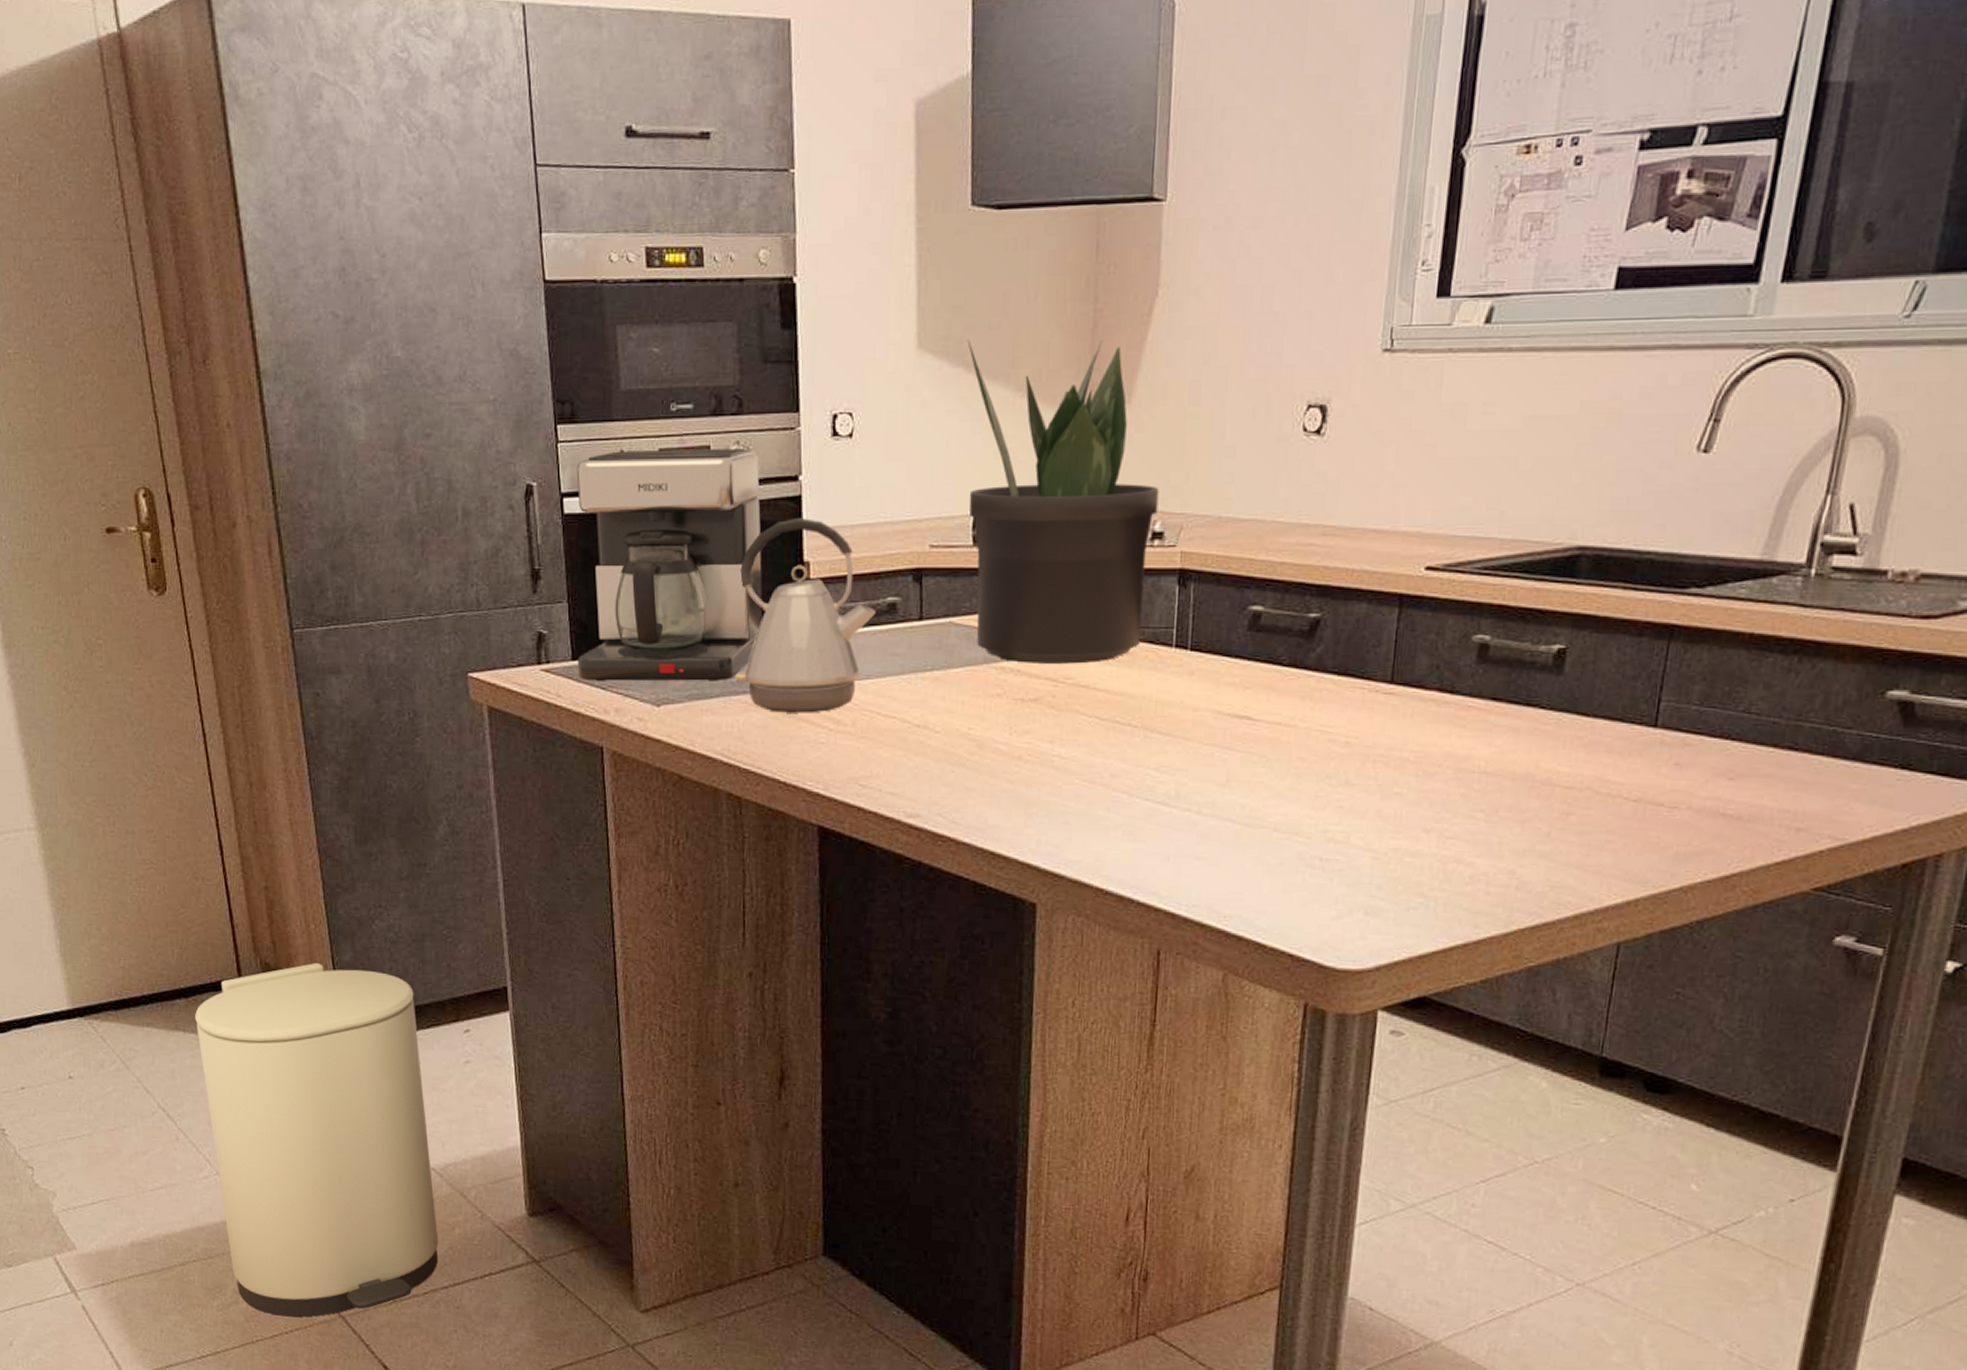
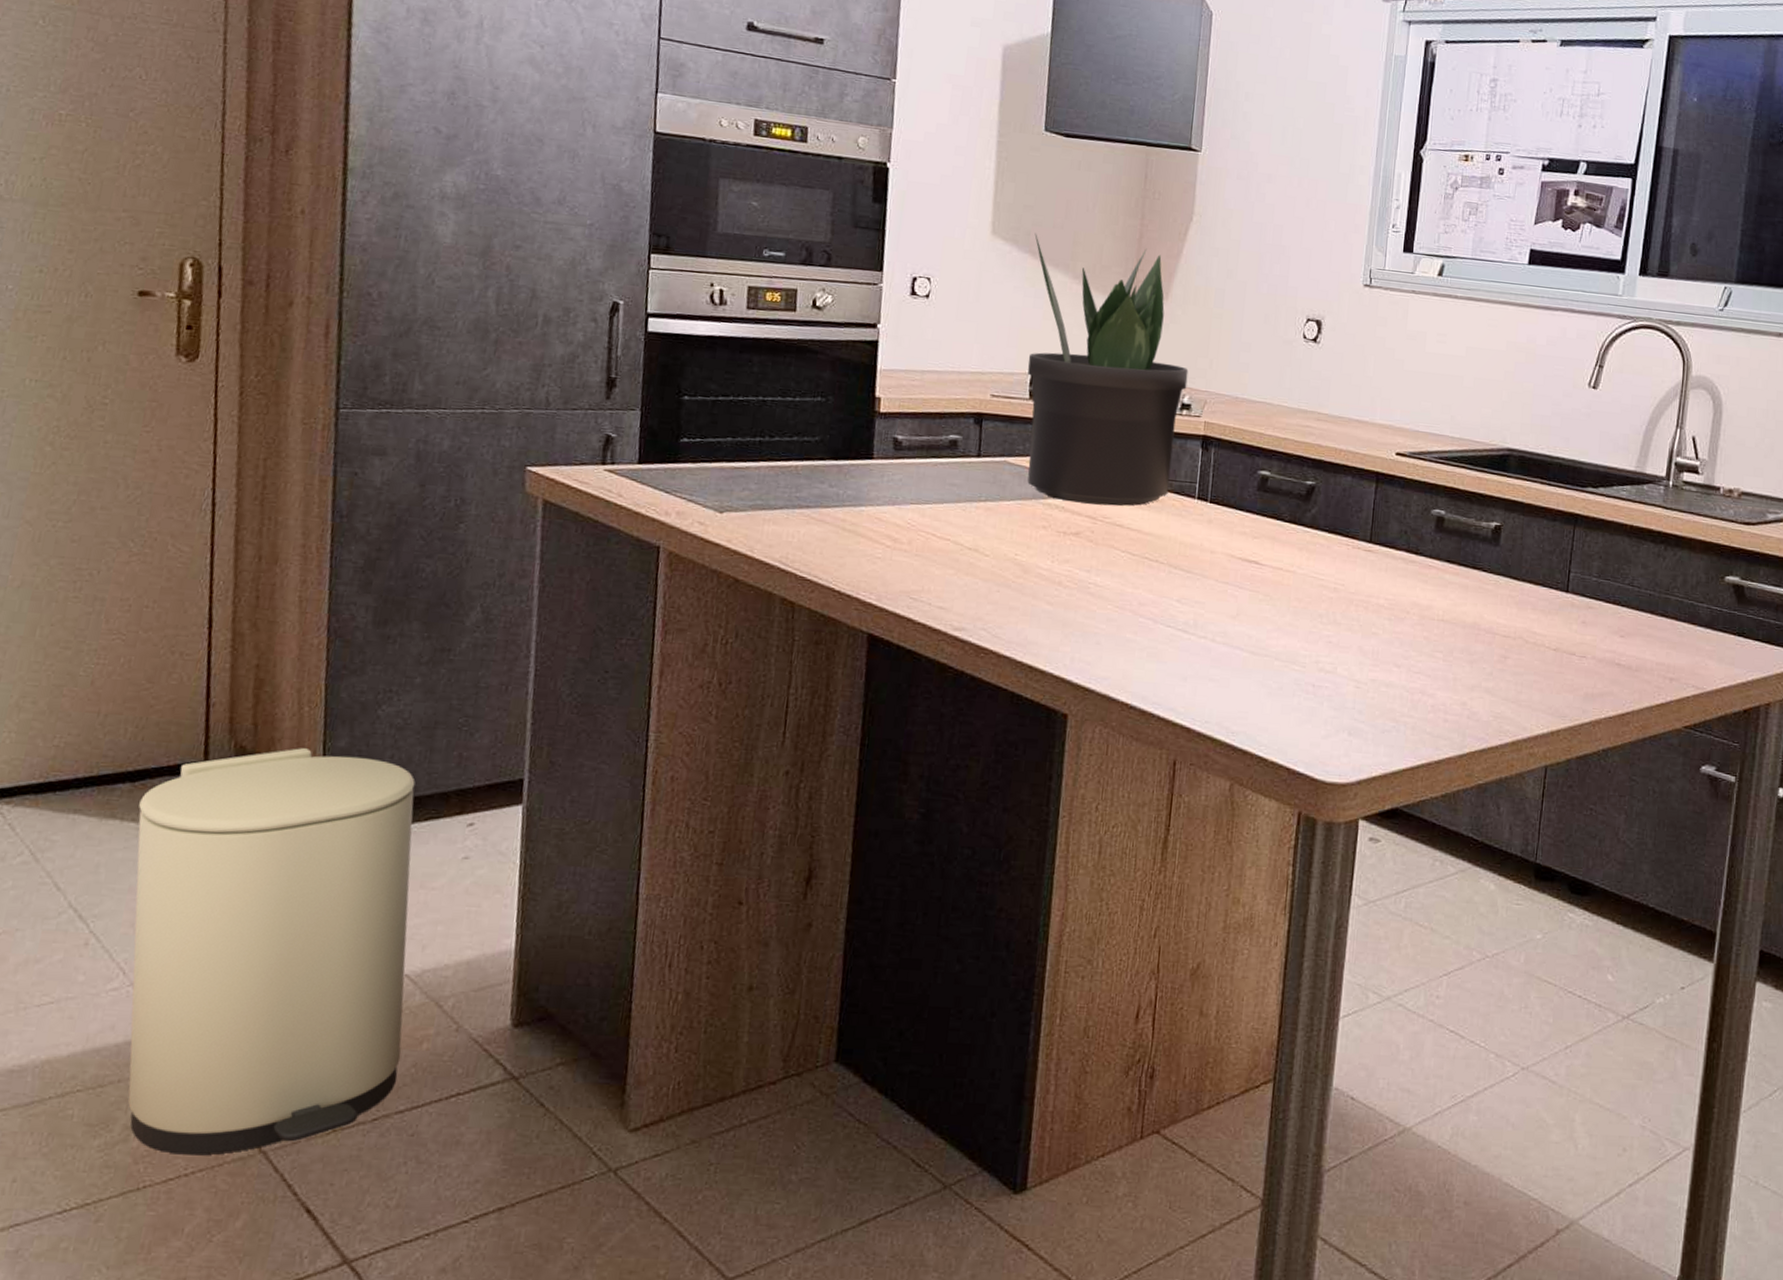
coffee maker: present [576,448,763,681] -> none [643,283,842,495]
kettle: present [735,518,876,713] -> none [800,359,938,530]

